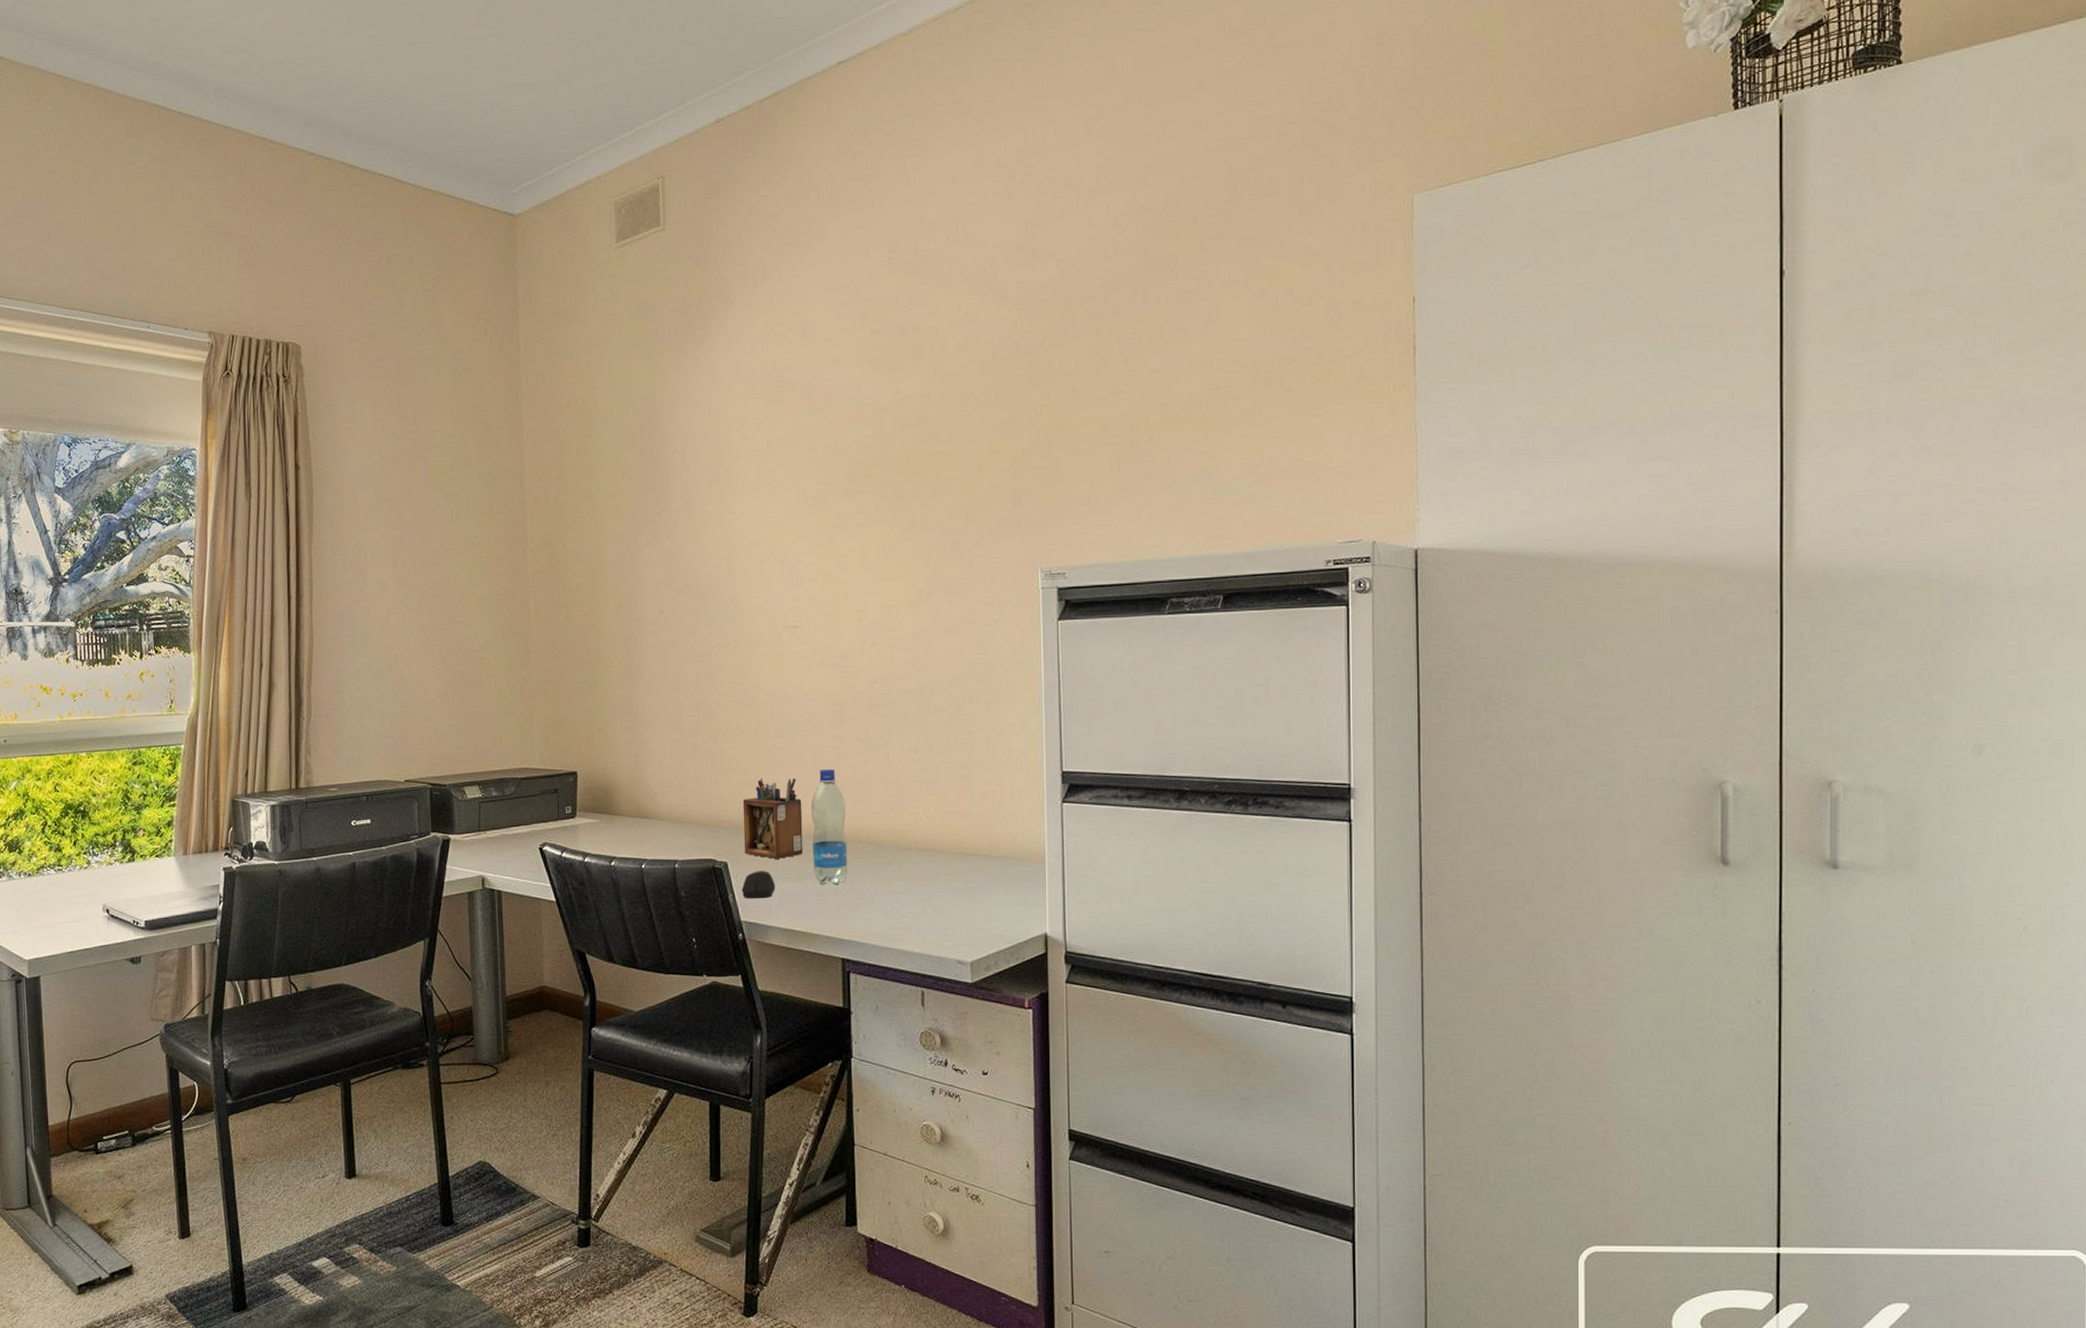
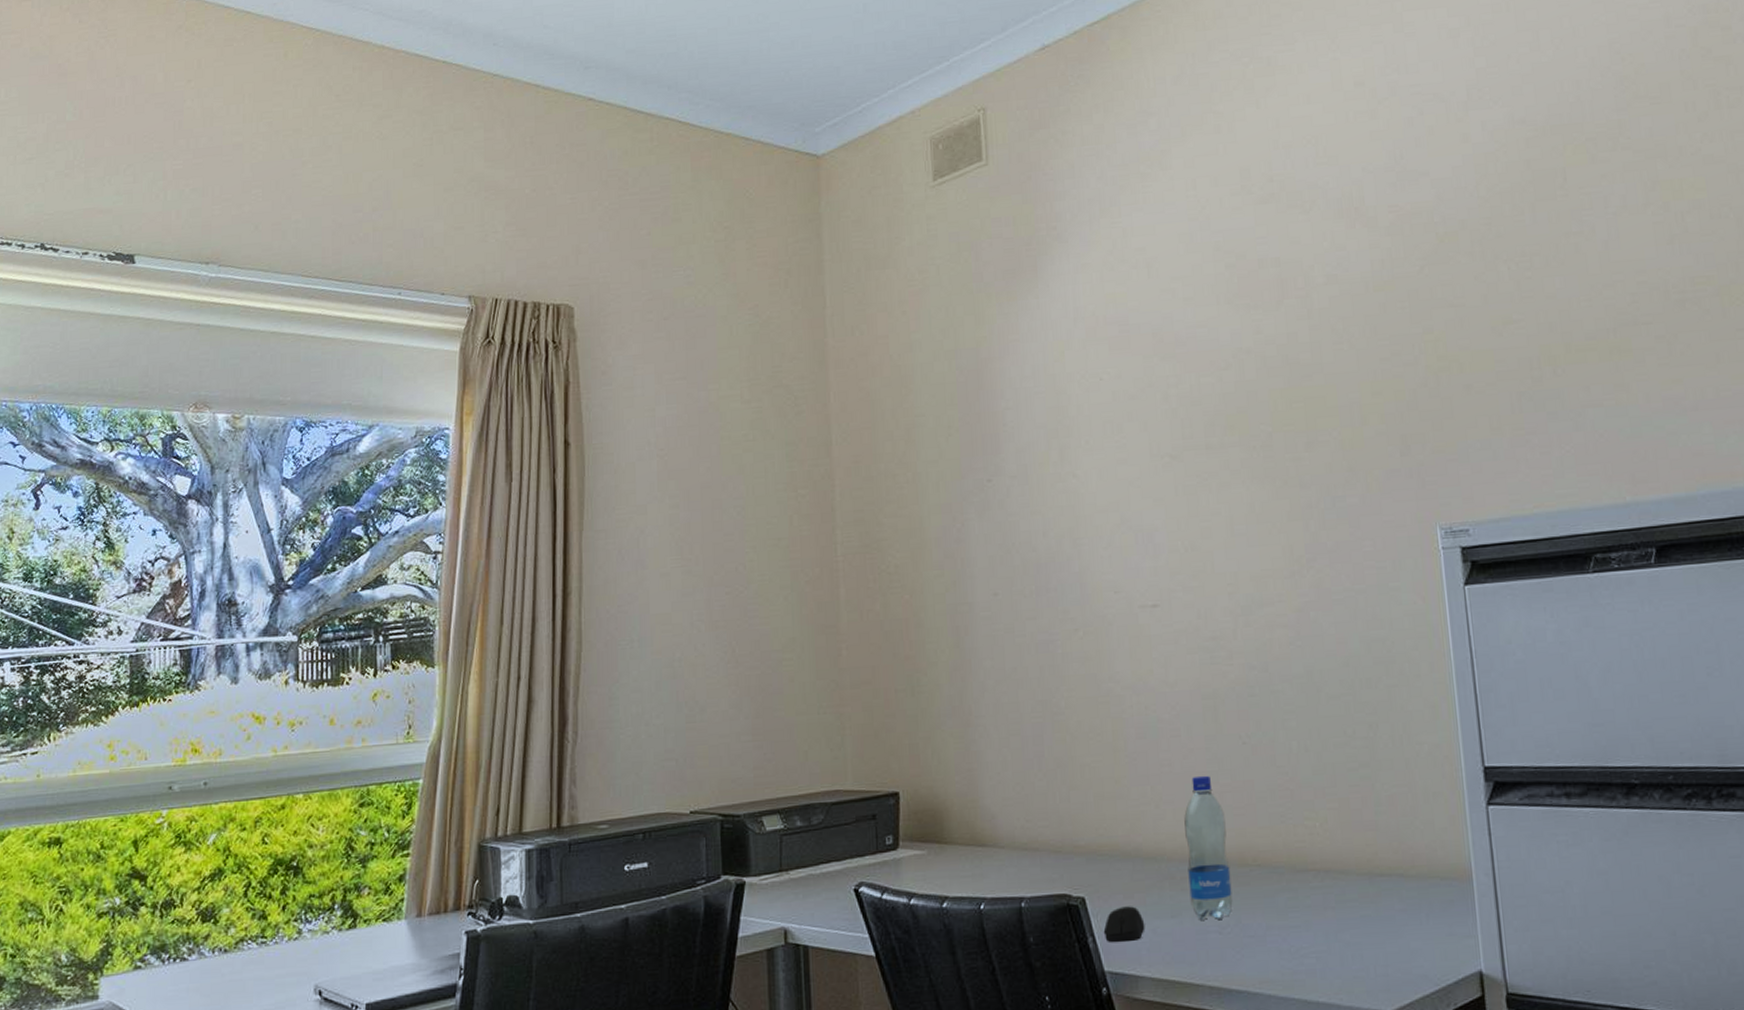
desk organizer: present [742,778,803,859] -> none [1100,788,1177,891]

